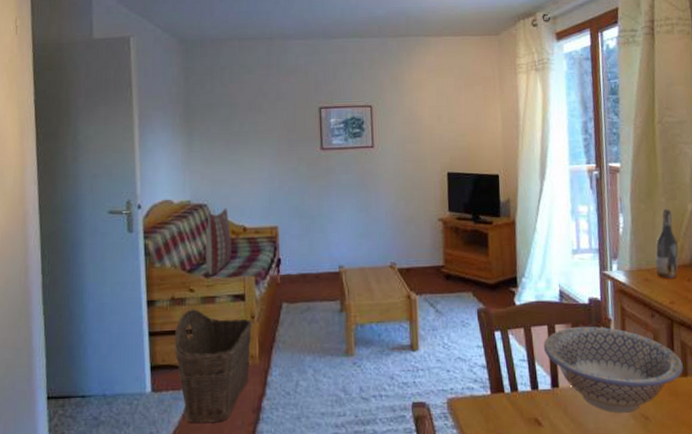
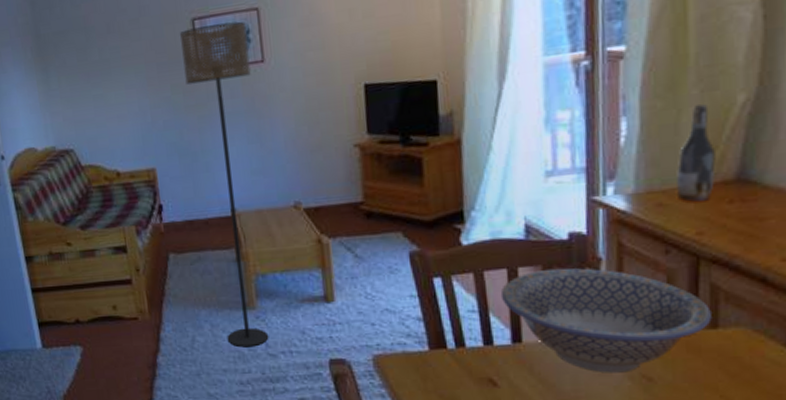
wicker basket: present [174,309,252,423] -> none [57,263,140,379]
pillow: present [205,208,231,276] -> none [76,151,107,228]
floor lamp: none [308,114,363,392] -> present [179,21,269,348]

